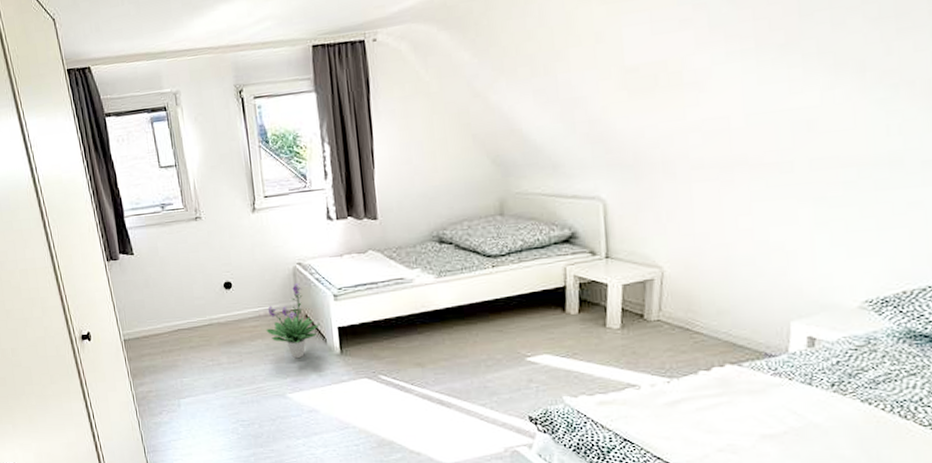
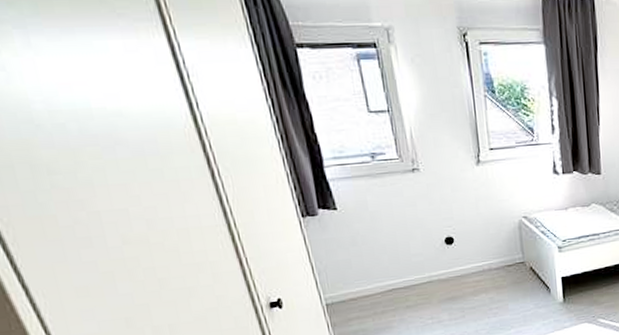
potted plant: present [266,282,321,358] -> none [490,235,545,309]

